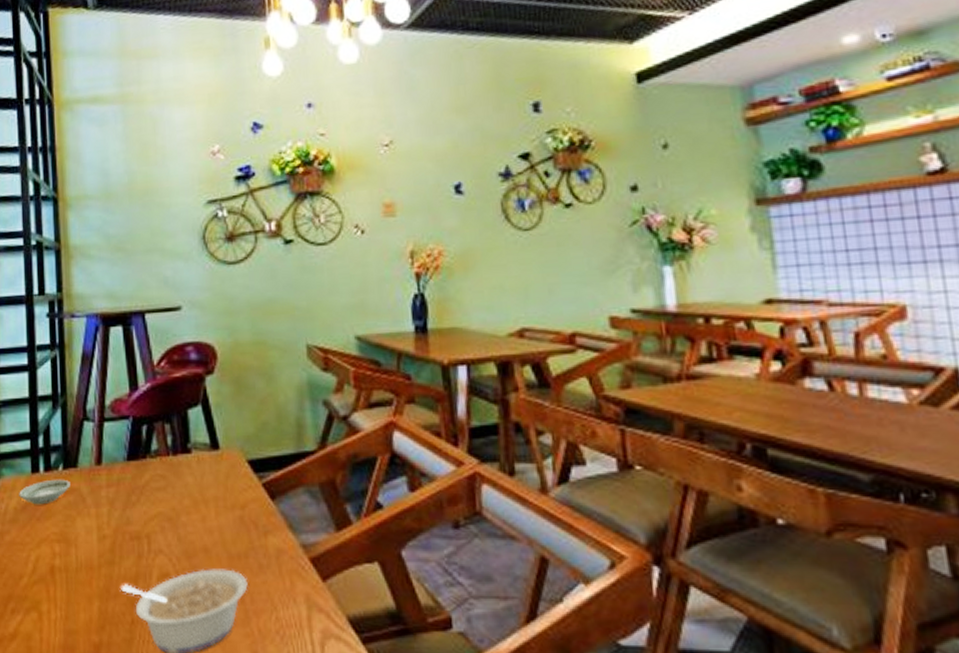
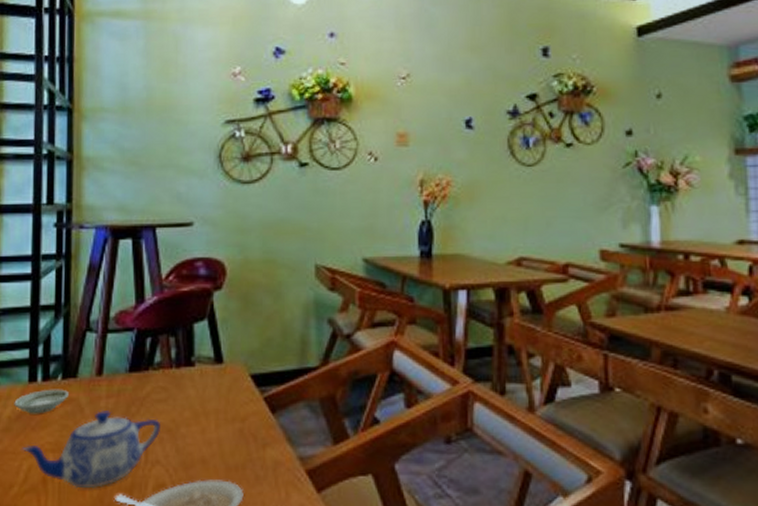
teapot: none [28,500,161,579] -> present [21,411,160,489]

